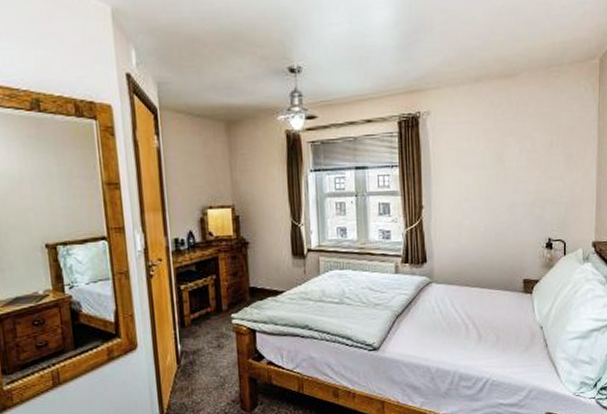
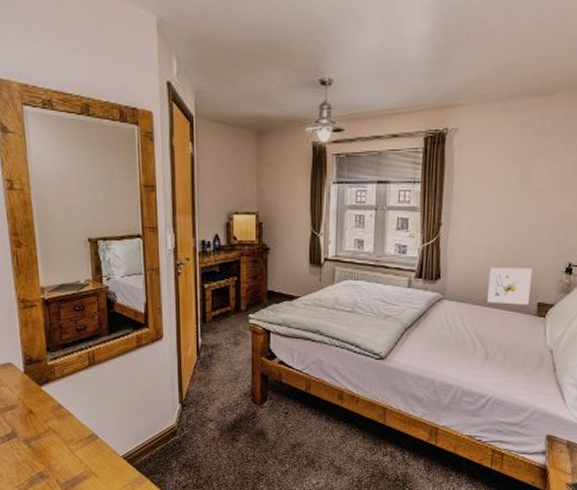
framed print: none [474,245,515,283] -> present [487,267,532,305]

